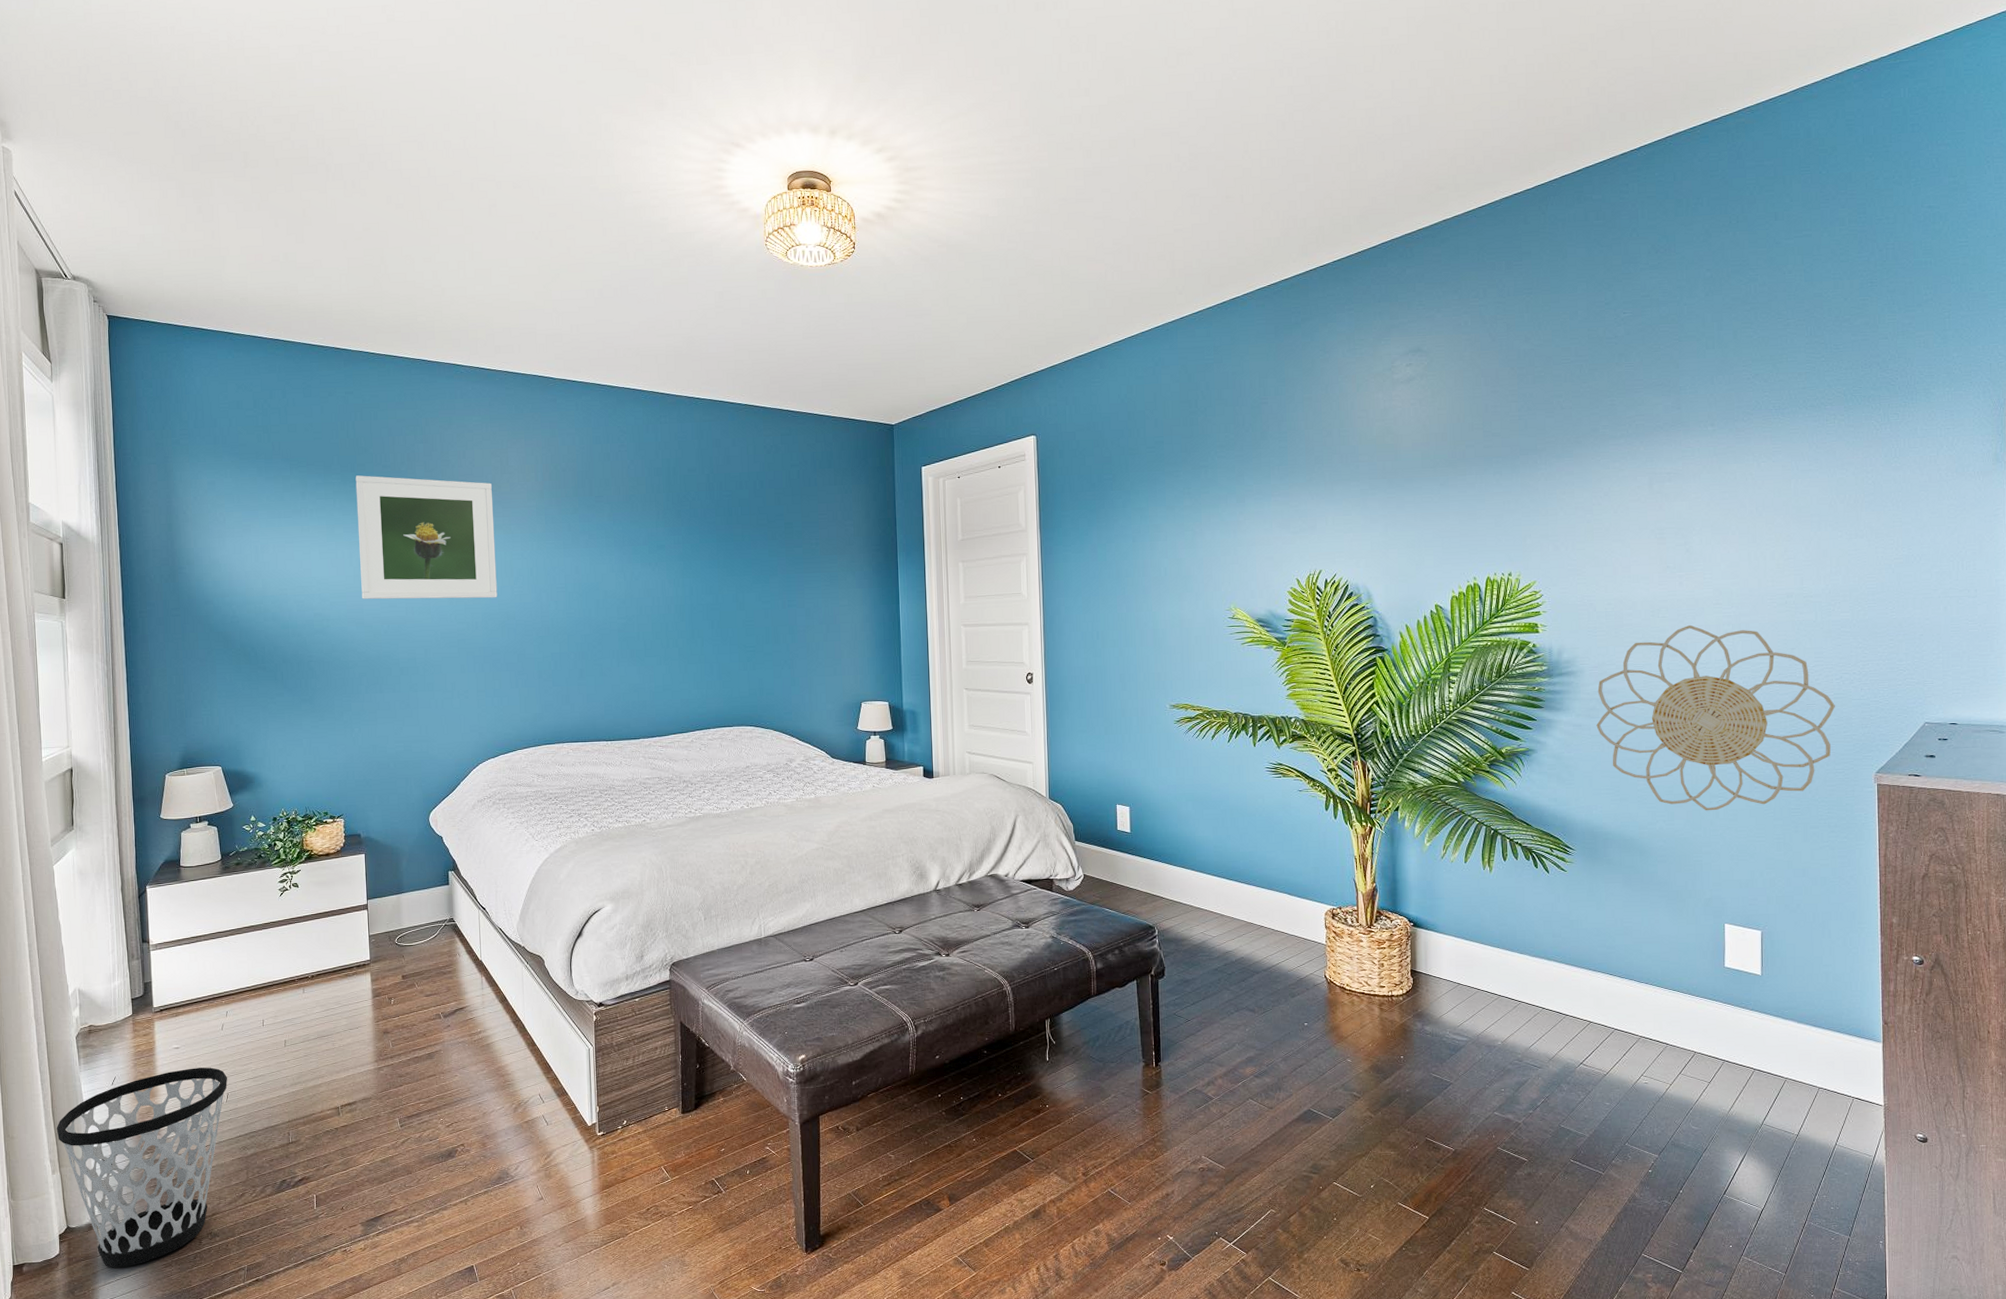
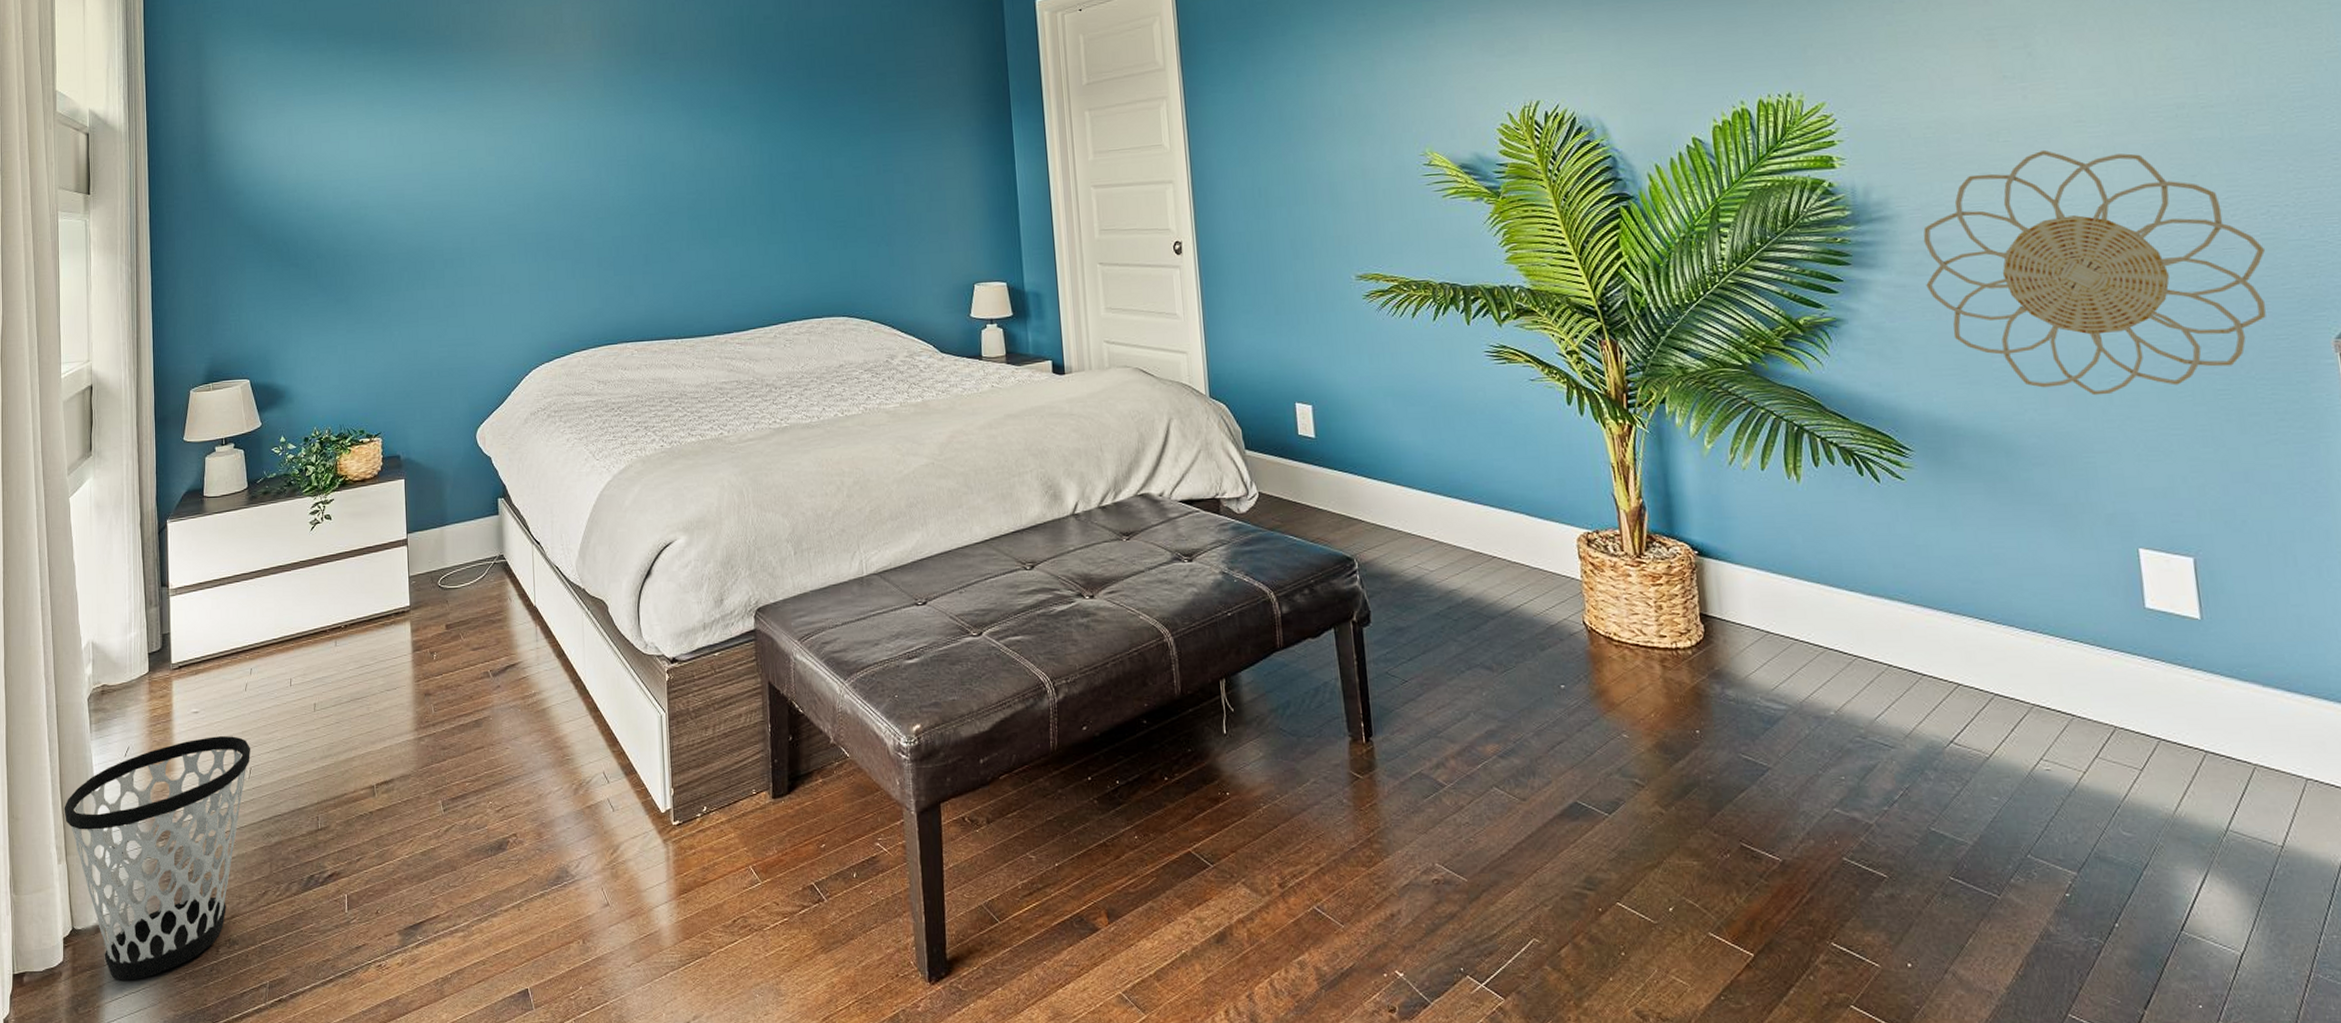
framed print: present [355,475,498,600] -> none [396,42,552,183]

